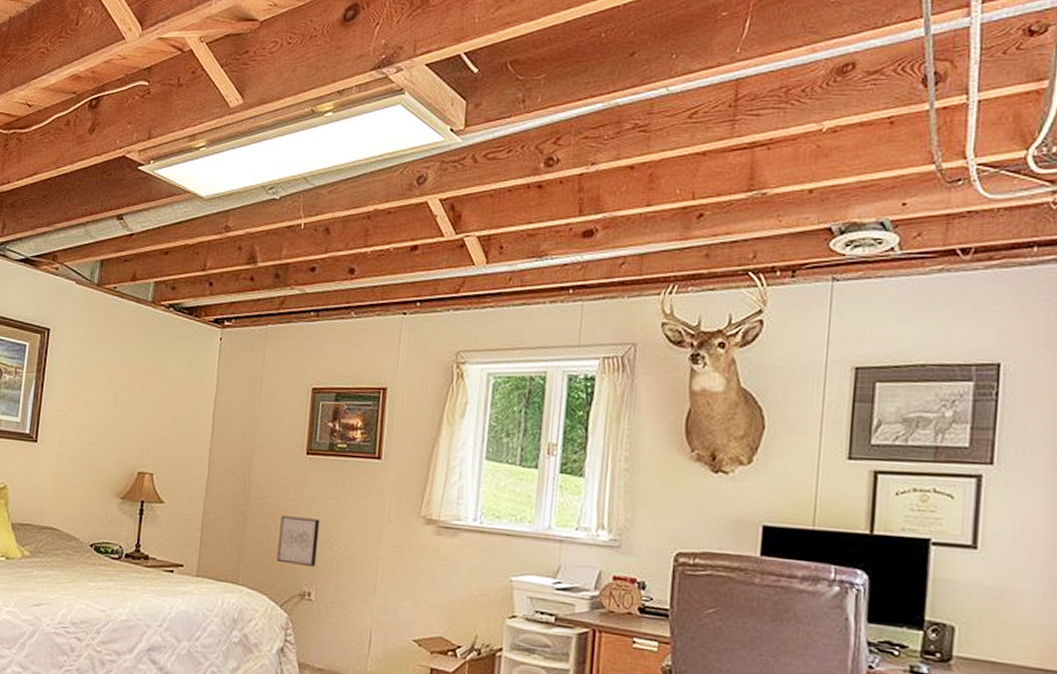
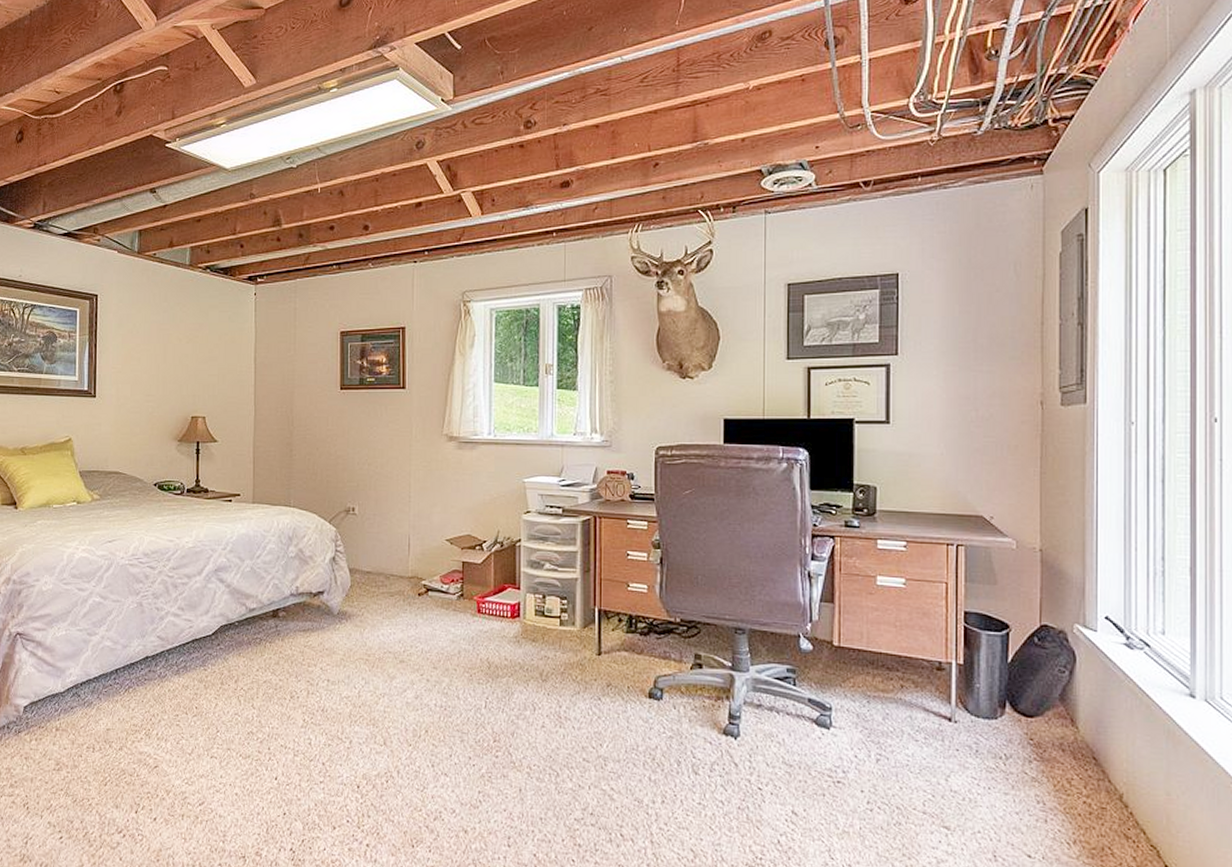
wall art: present [277,515,320,567] -> none [322,444,357,485]

